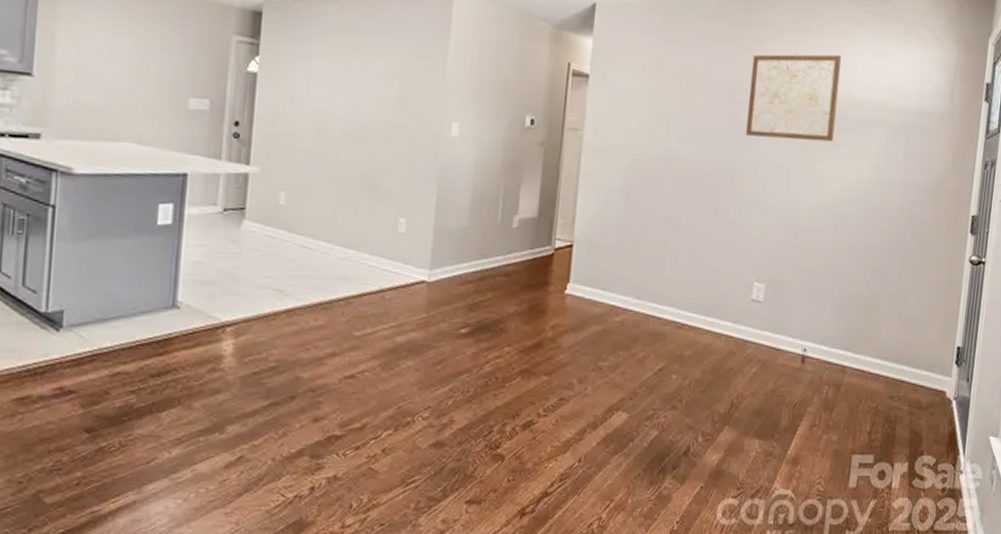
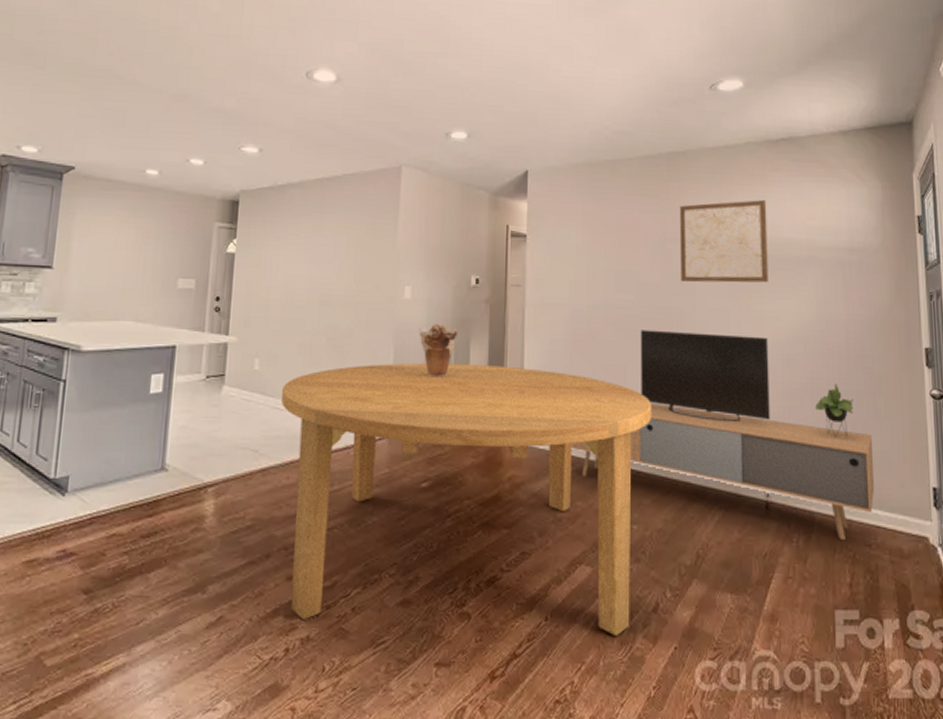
dining table: none [310,205,703,476] -> present [281,363,651,635]
vase: none [465,165,508,223] -> present [419,324,458,378]
media console: none [618,183,910,392] -> present [571,330,875,540]

